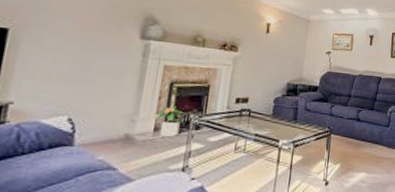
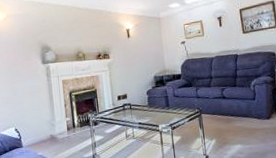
potted plant: present [155,106,185,138] -> none [66,109,86,134]

